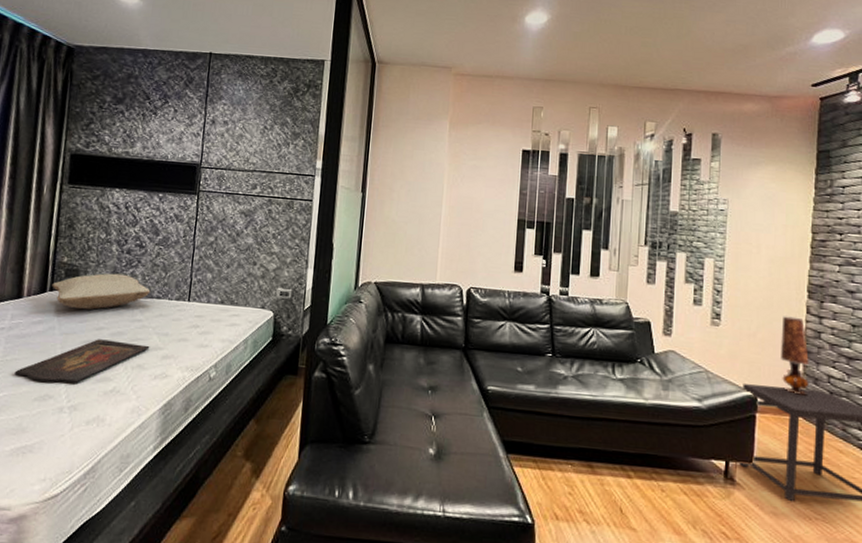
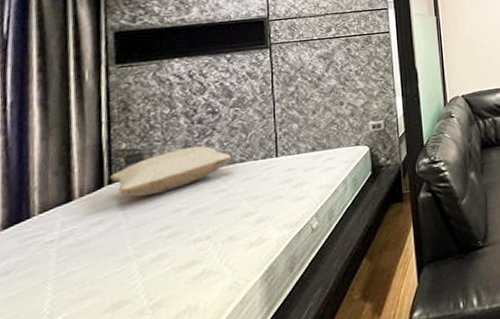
tray: present [14,339,150,383] -> none [74,213,240,290]

